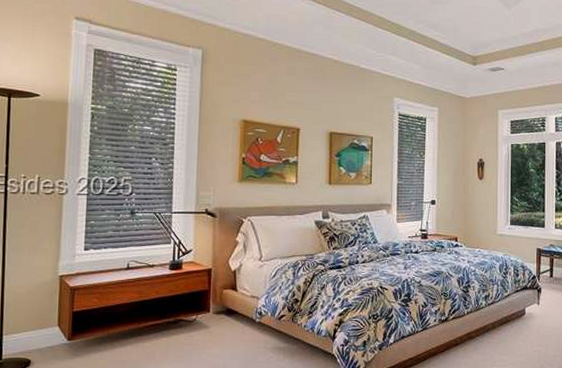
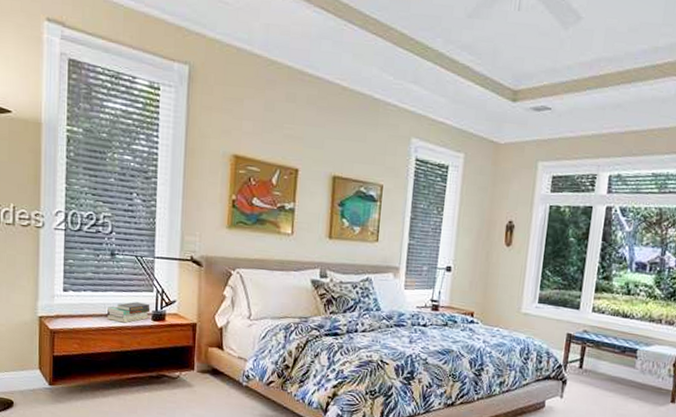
books: none [126,254,168,274] -> present [107,301,150,323]

